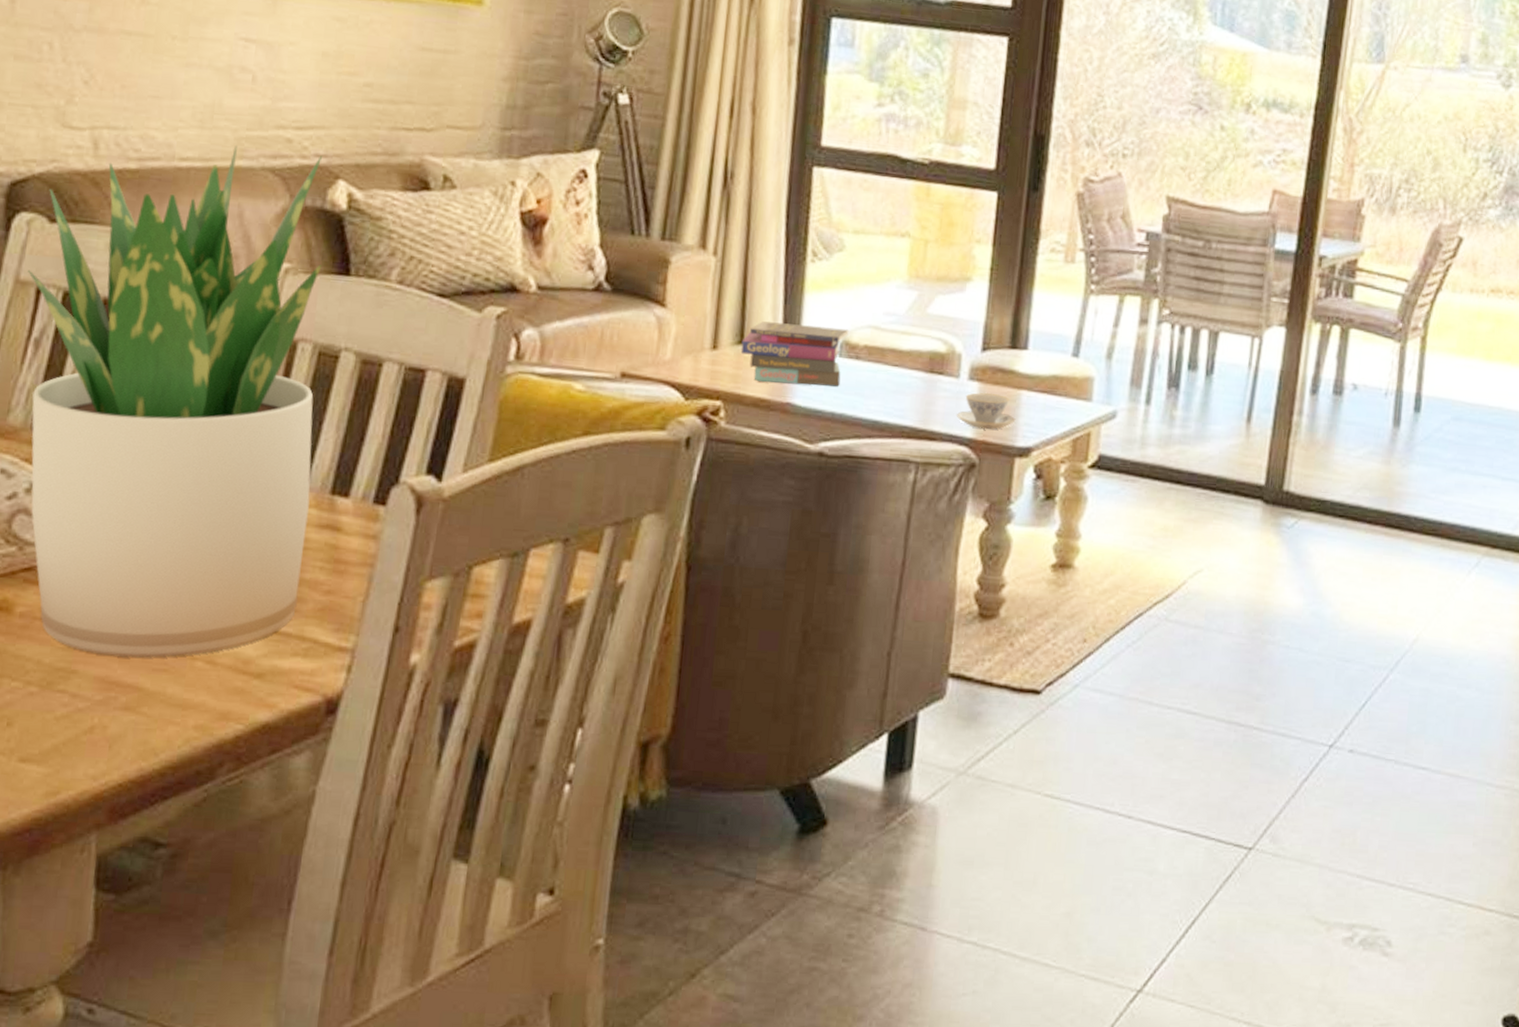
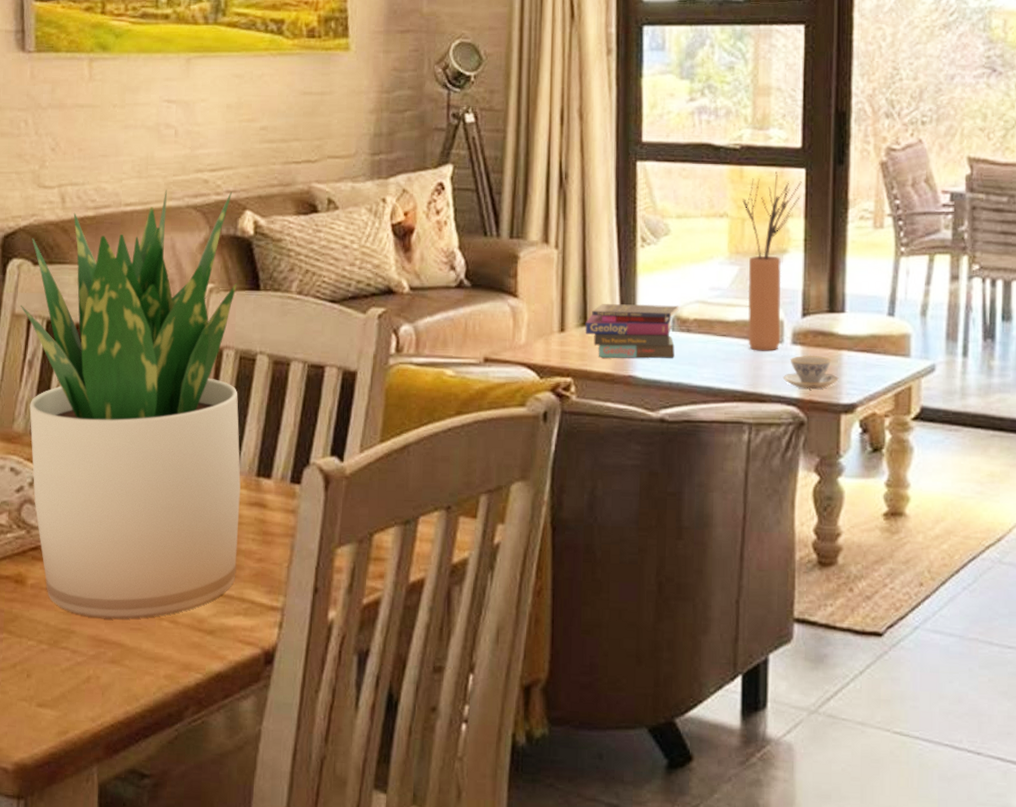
vase: none [921,192,993,386] -> present [742,172,802,351]

